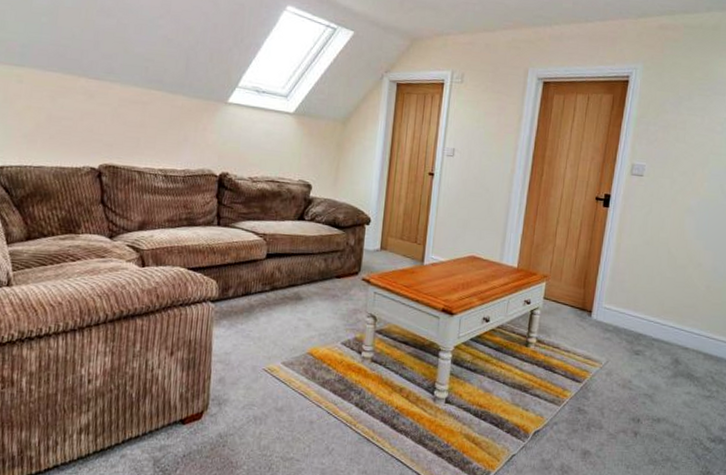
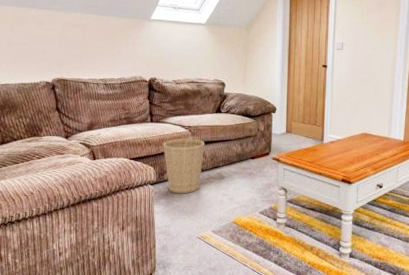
basket: none [230,239,282,316] -> present [163,131,205,194]

